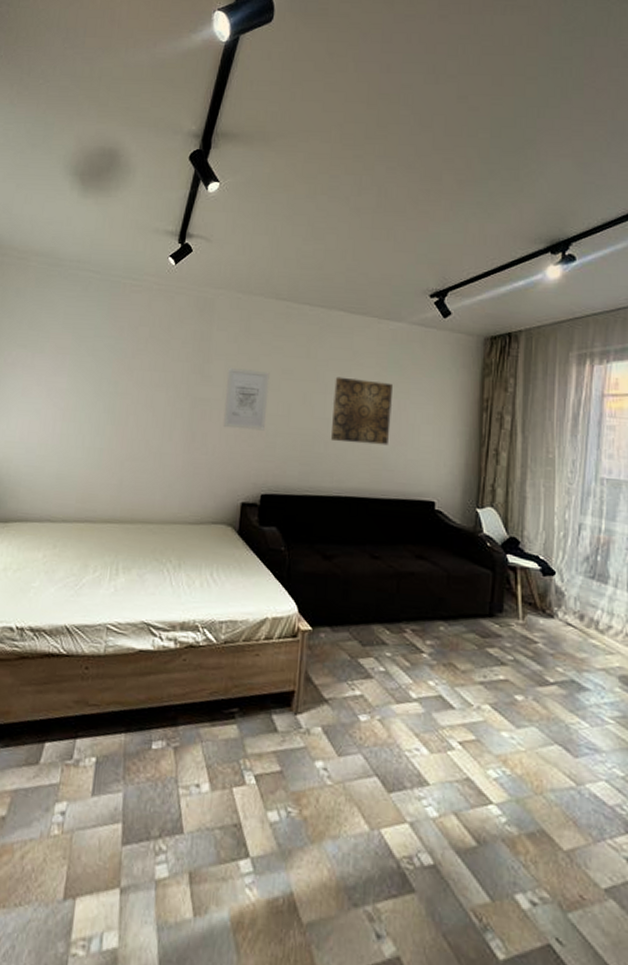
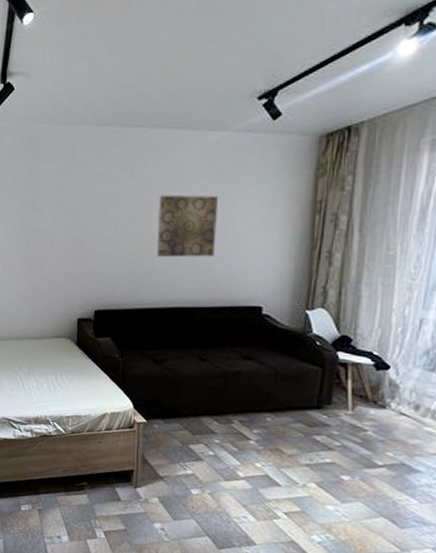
wall art: present [223,367,270,431] -> none [56,197,96,254]

